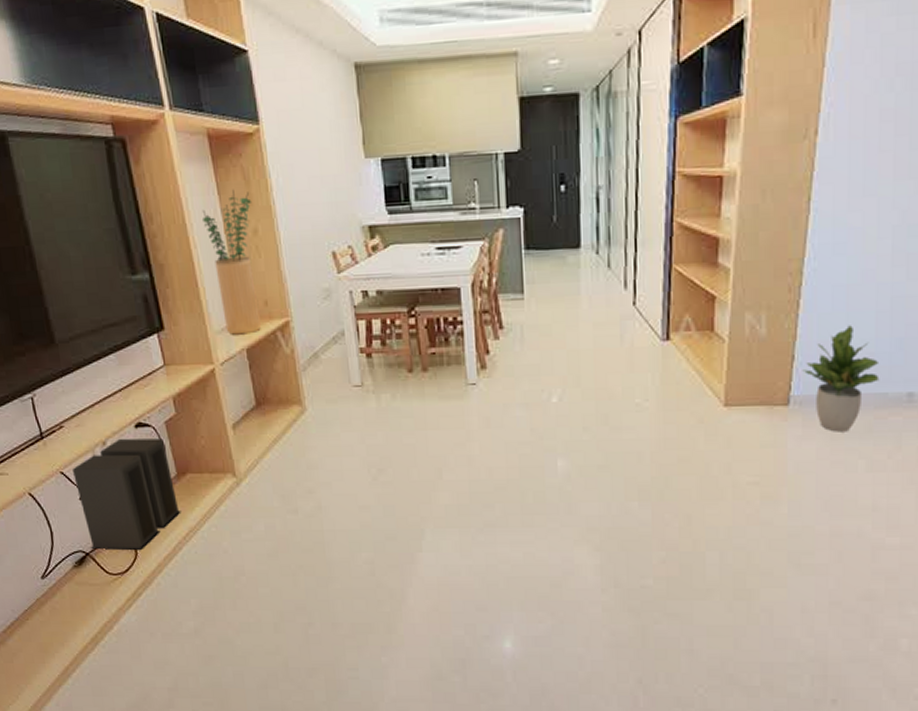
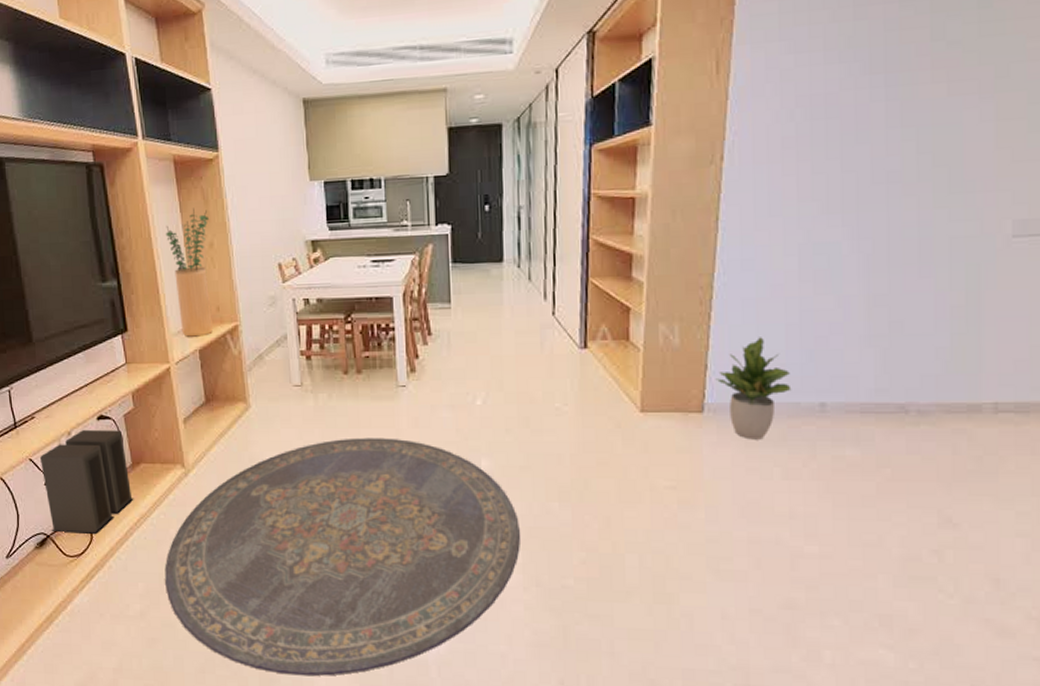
rug: none [219,439,598,687] -> present [165,438,520,677]

